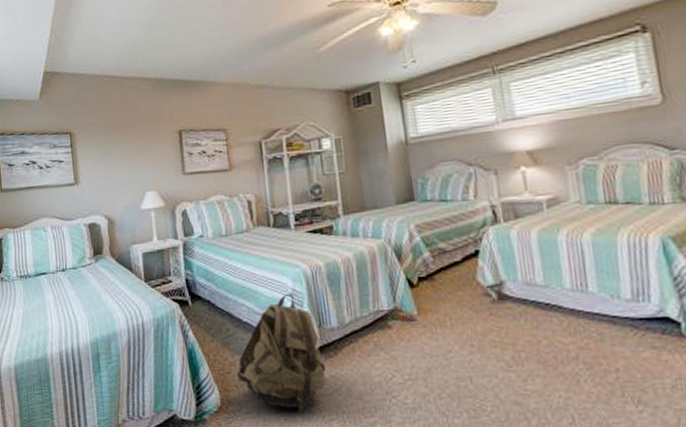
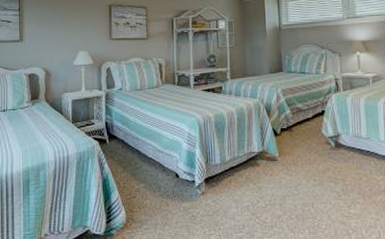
backpack: present [236,293,327,411] -> none [140,136,209,228]

